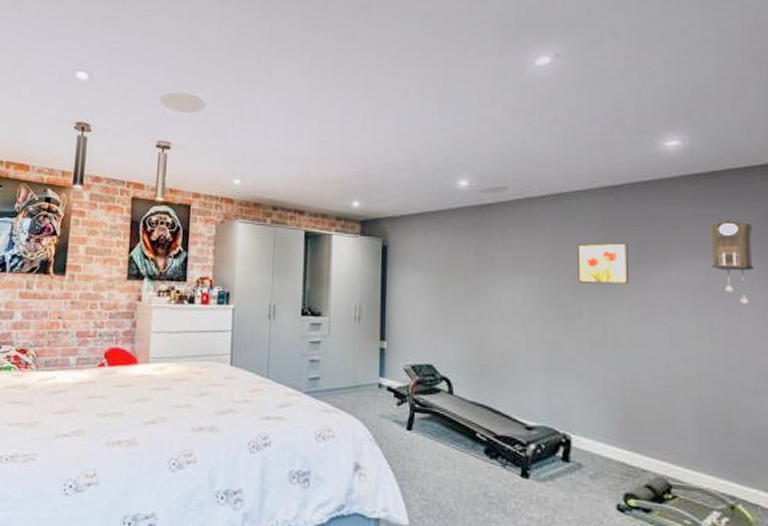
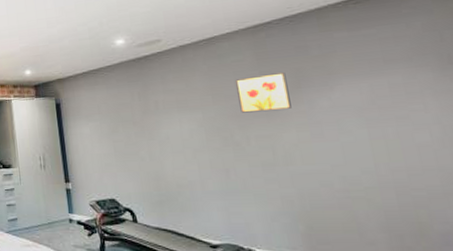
pendulum clock: present [709,219,753,304] -> none [366,36,422,113]

